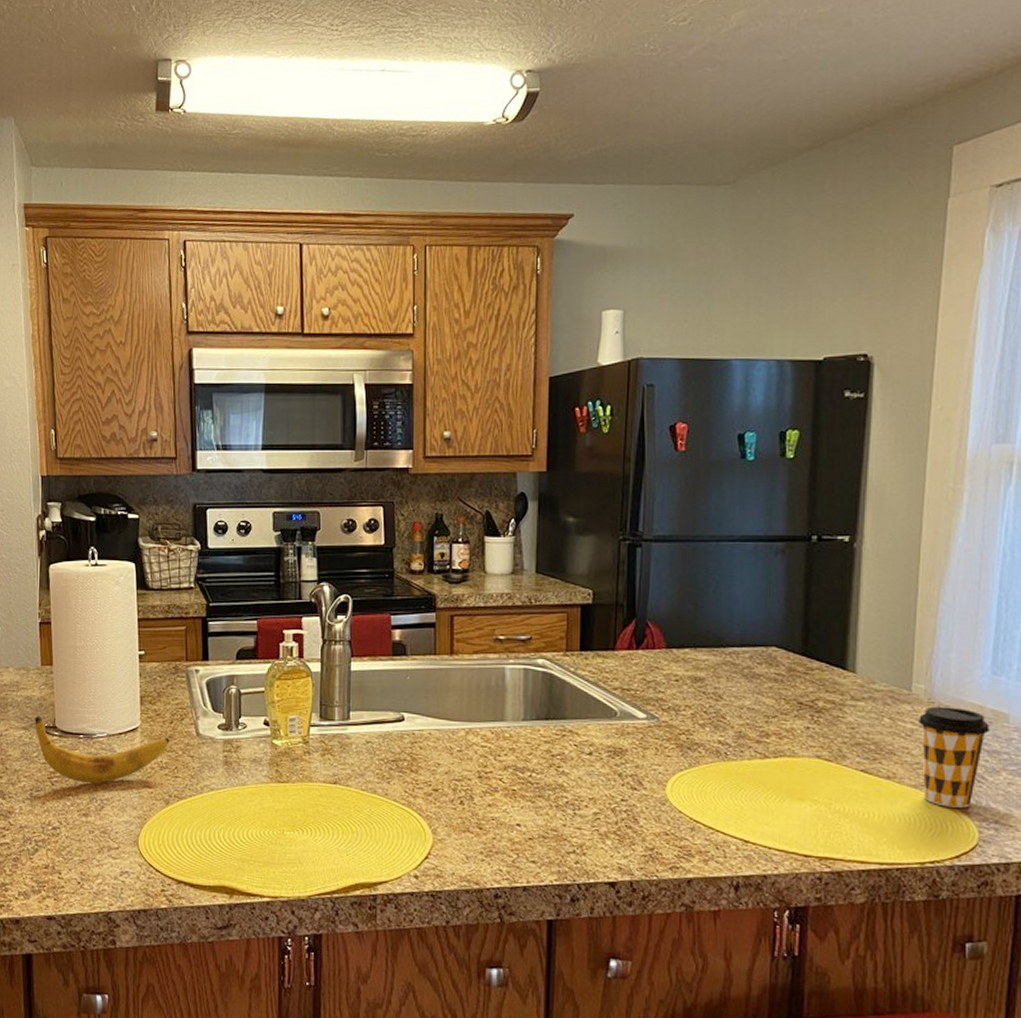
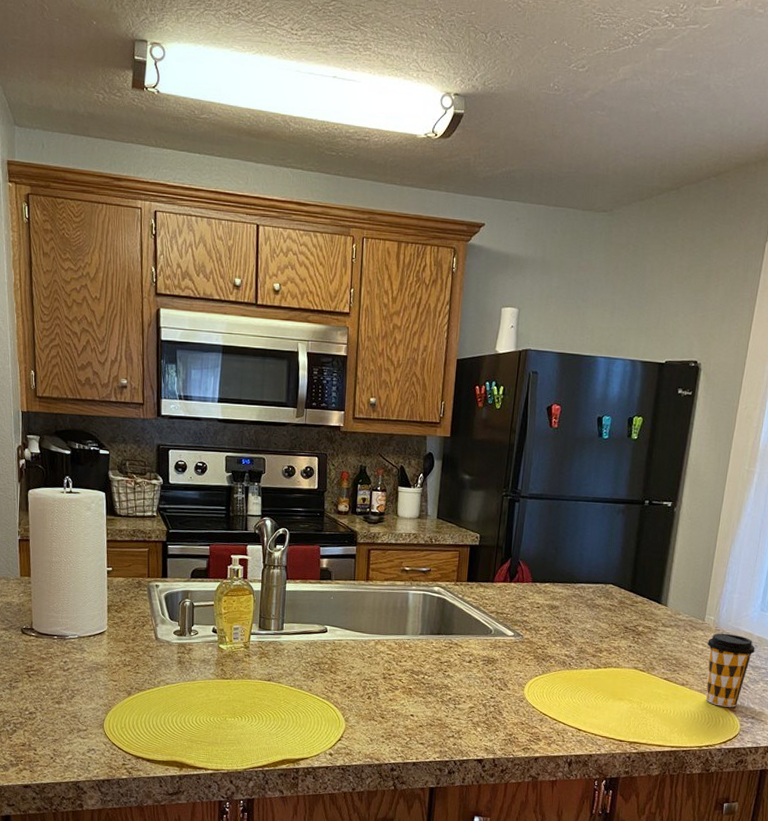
banana: present [35,717,170,784] -> none [14,620,133,677]

